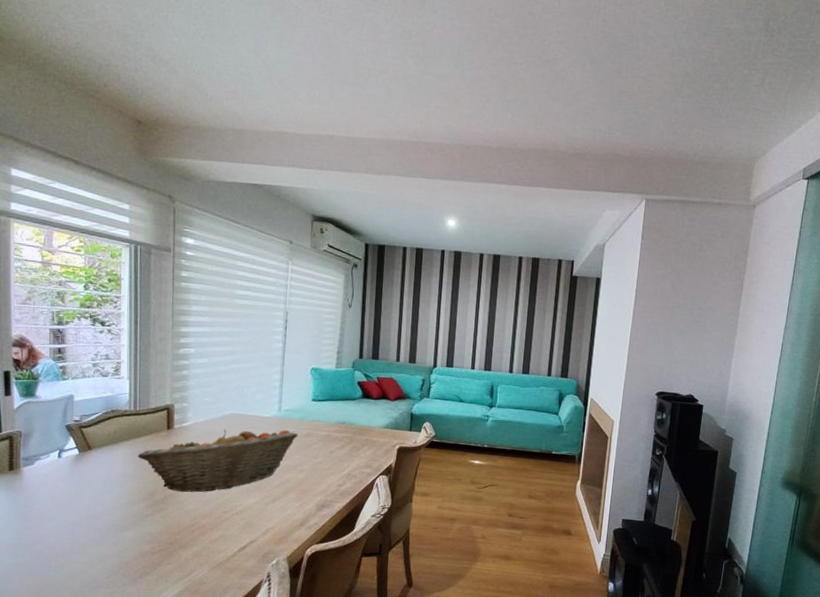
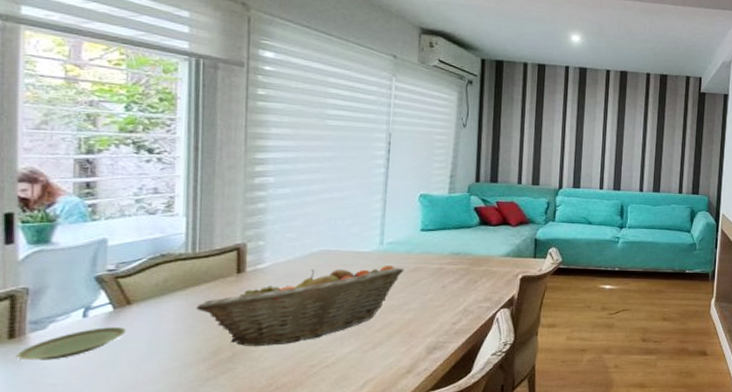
plate: none [14,466,89,490] -> present [16,327,127,361]

